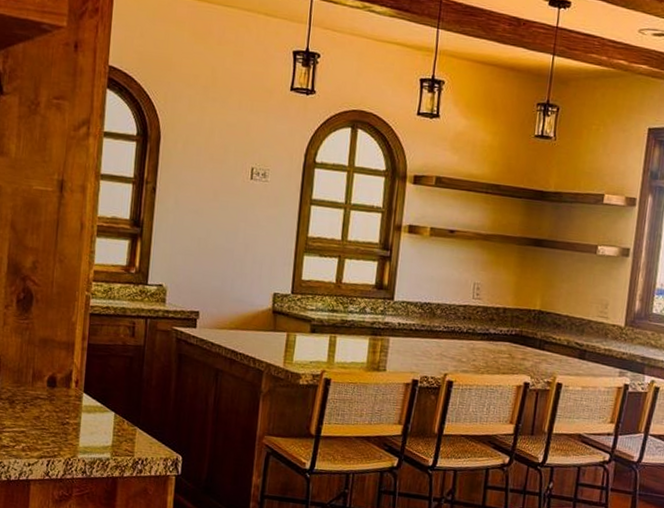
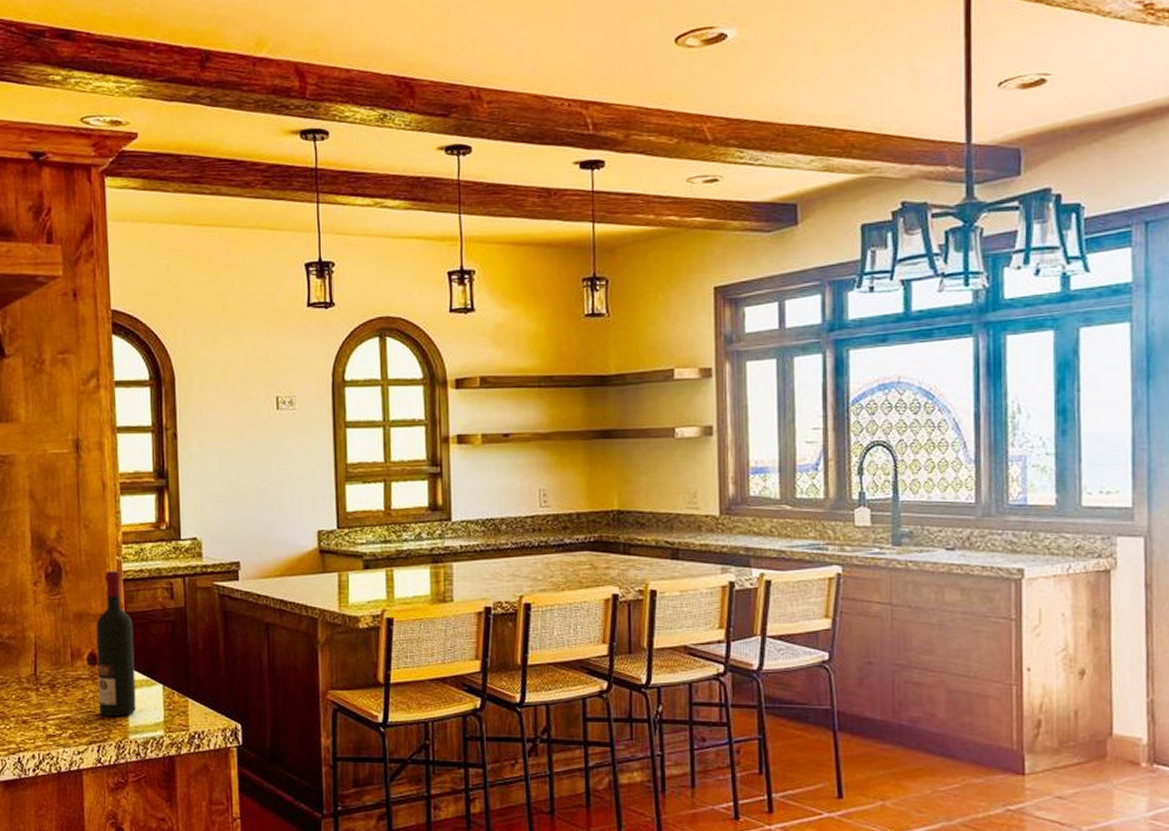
wine bottle: none [53,304,94,437] -> present [96,571,136,716]

